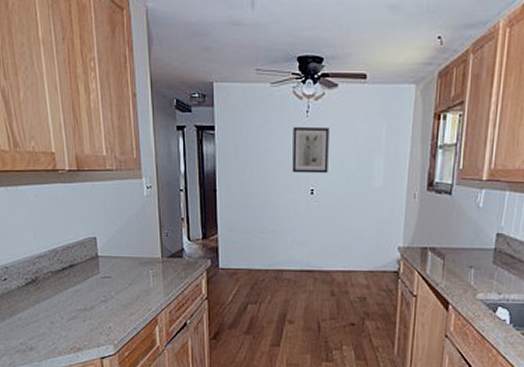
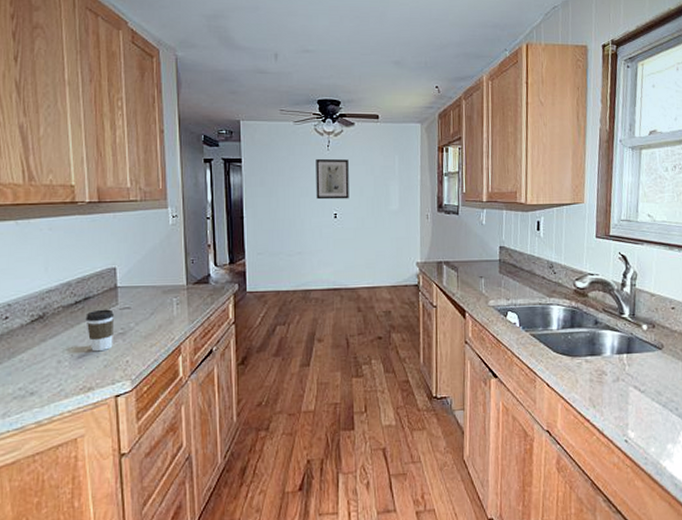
coffee cup: none [72,277,97,316] -> present [85,309,114,352]

